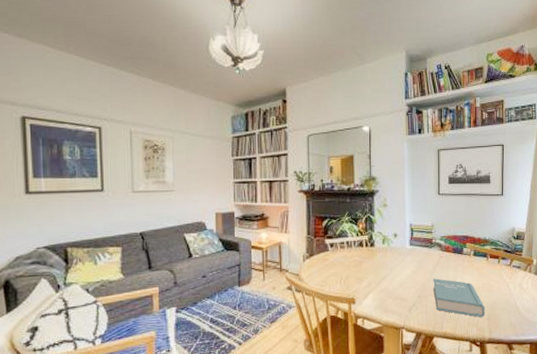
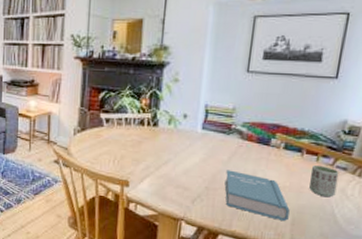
cup: none [495,266,516,293] -> present [309,164,339,198]

